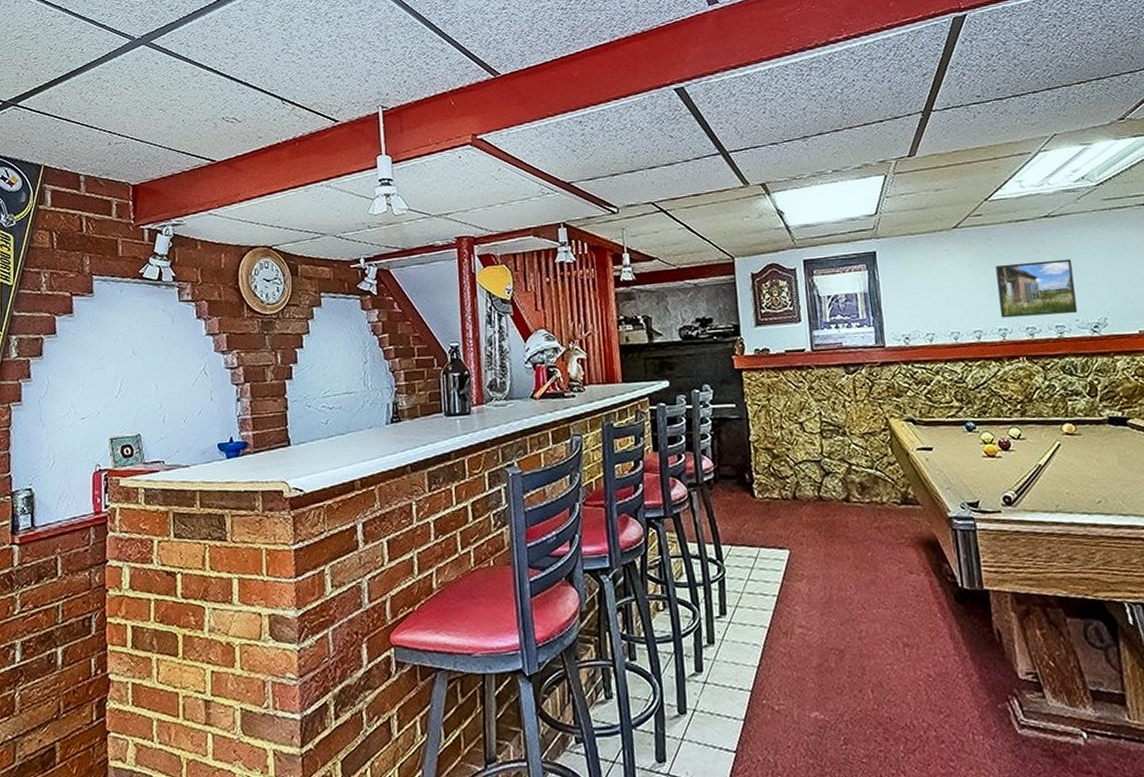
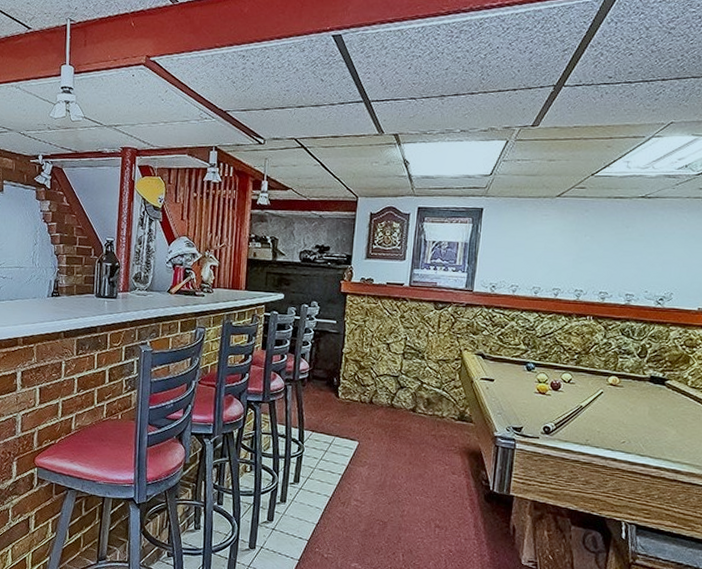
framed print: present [995,259,1078,318] -> none [579,234,656,286]

